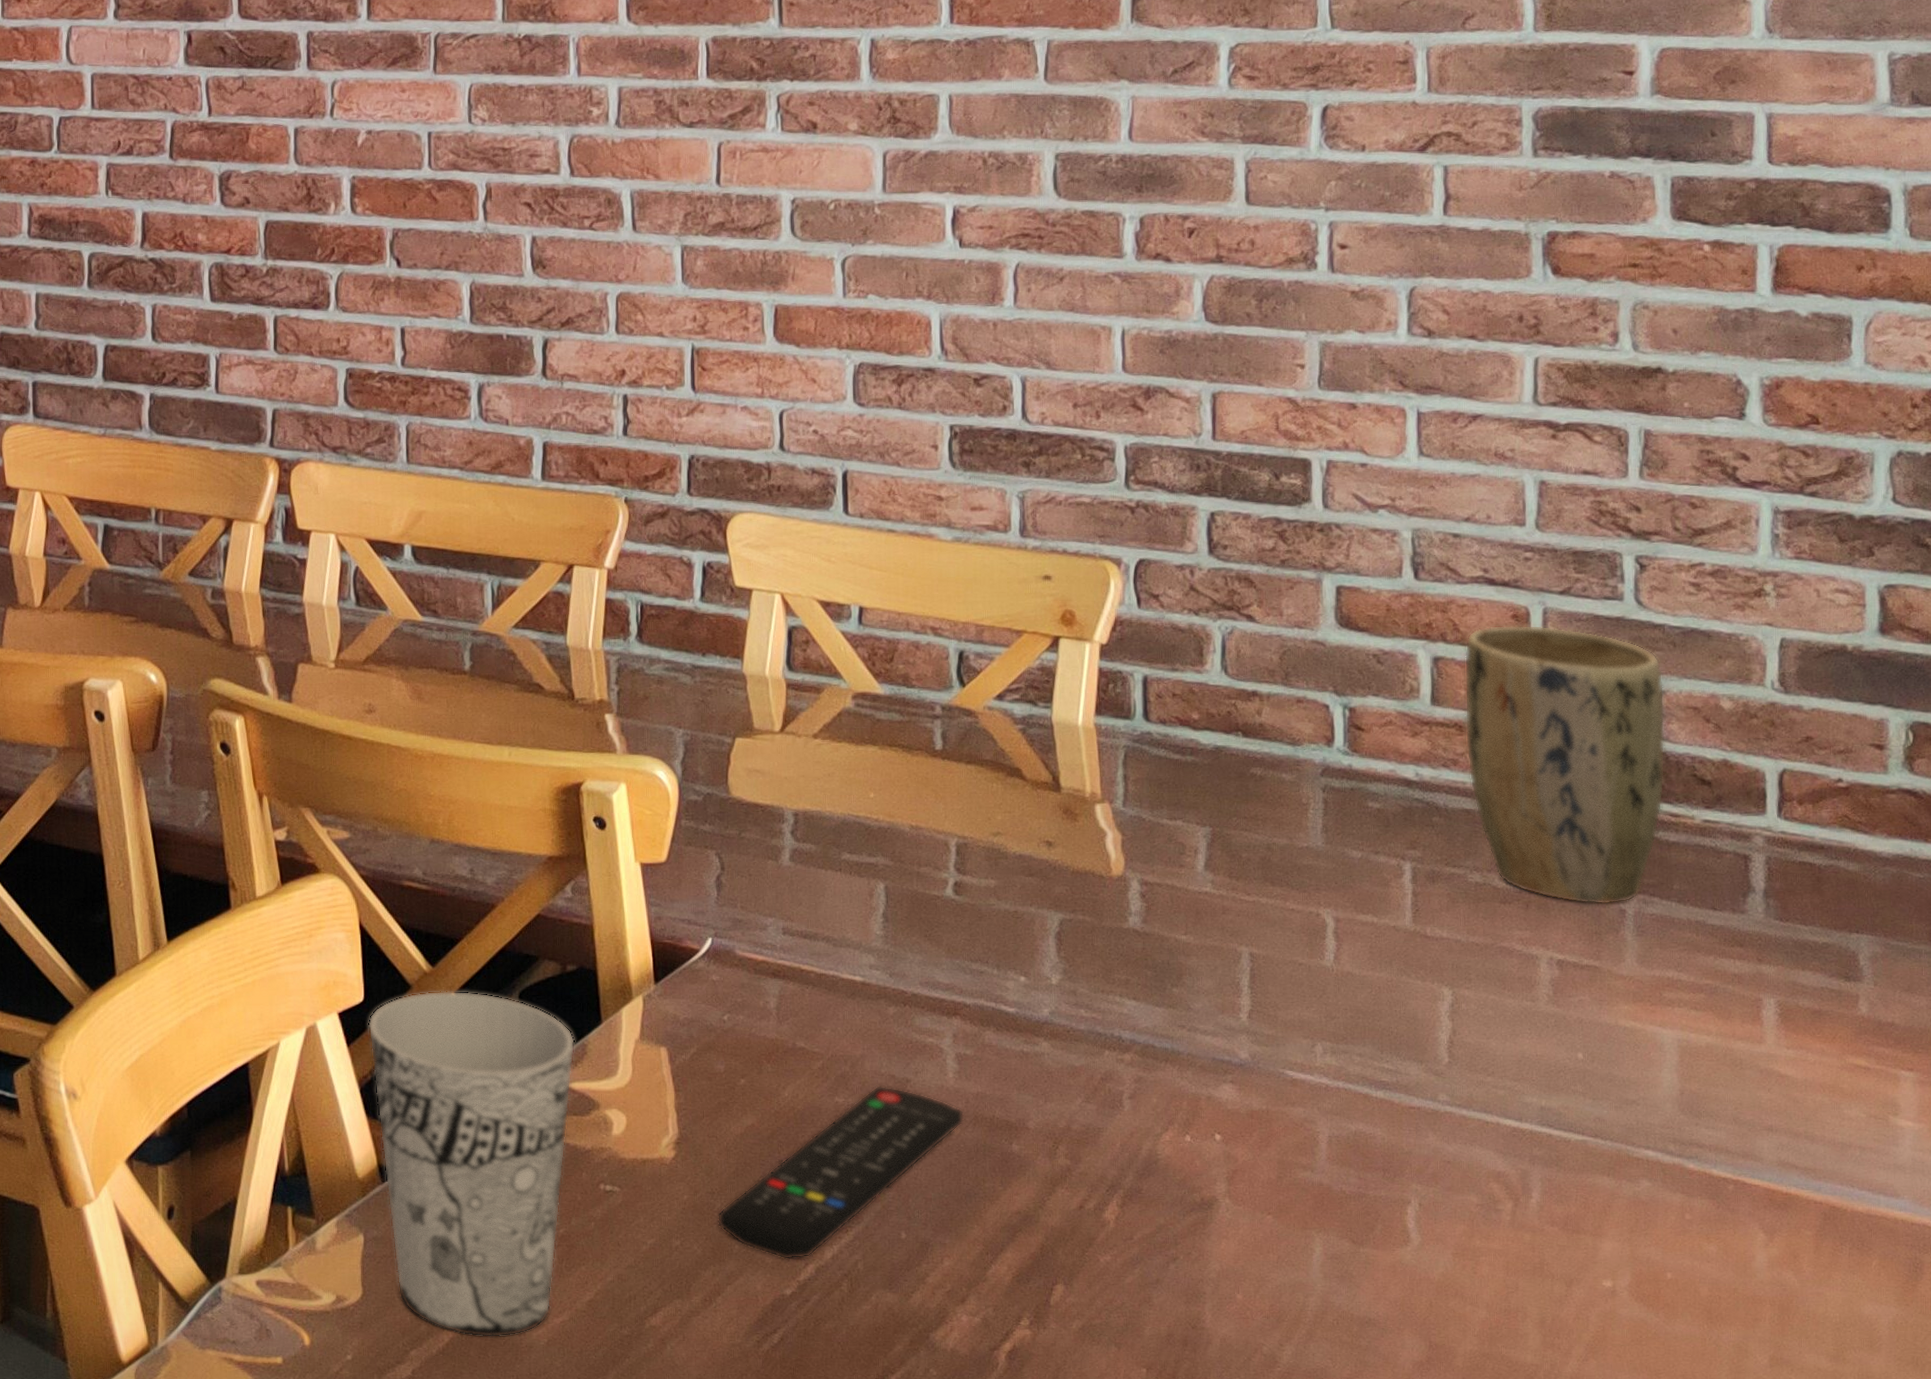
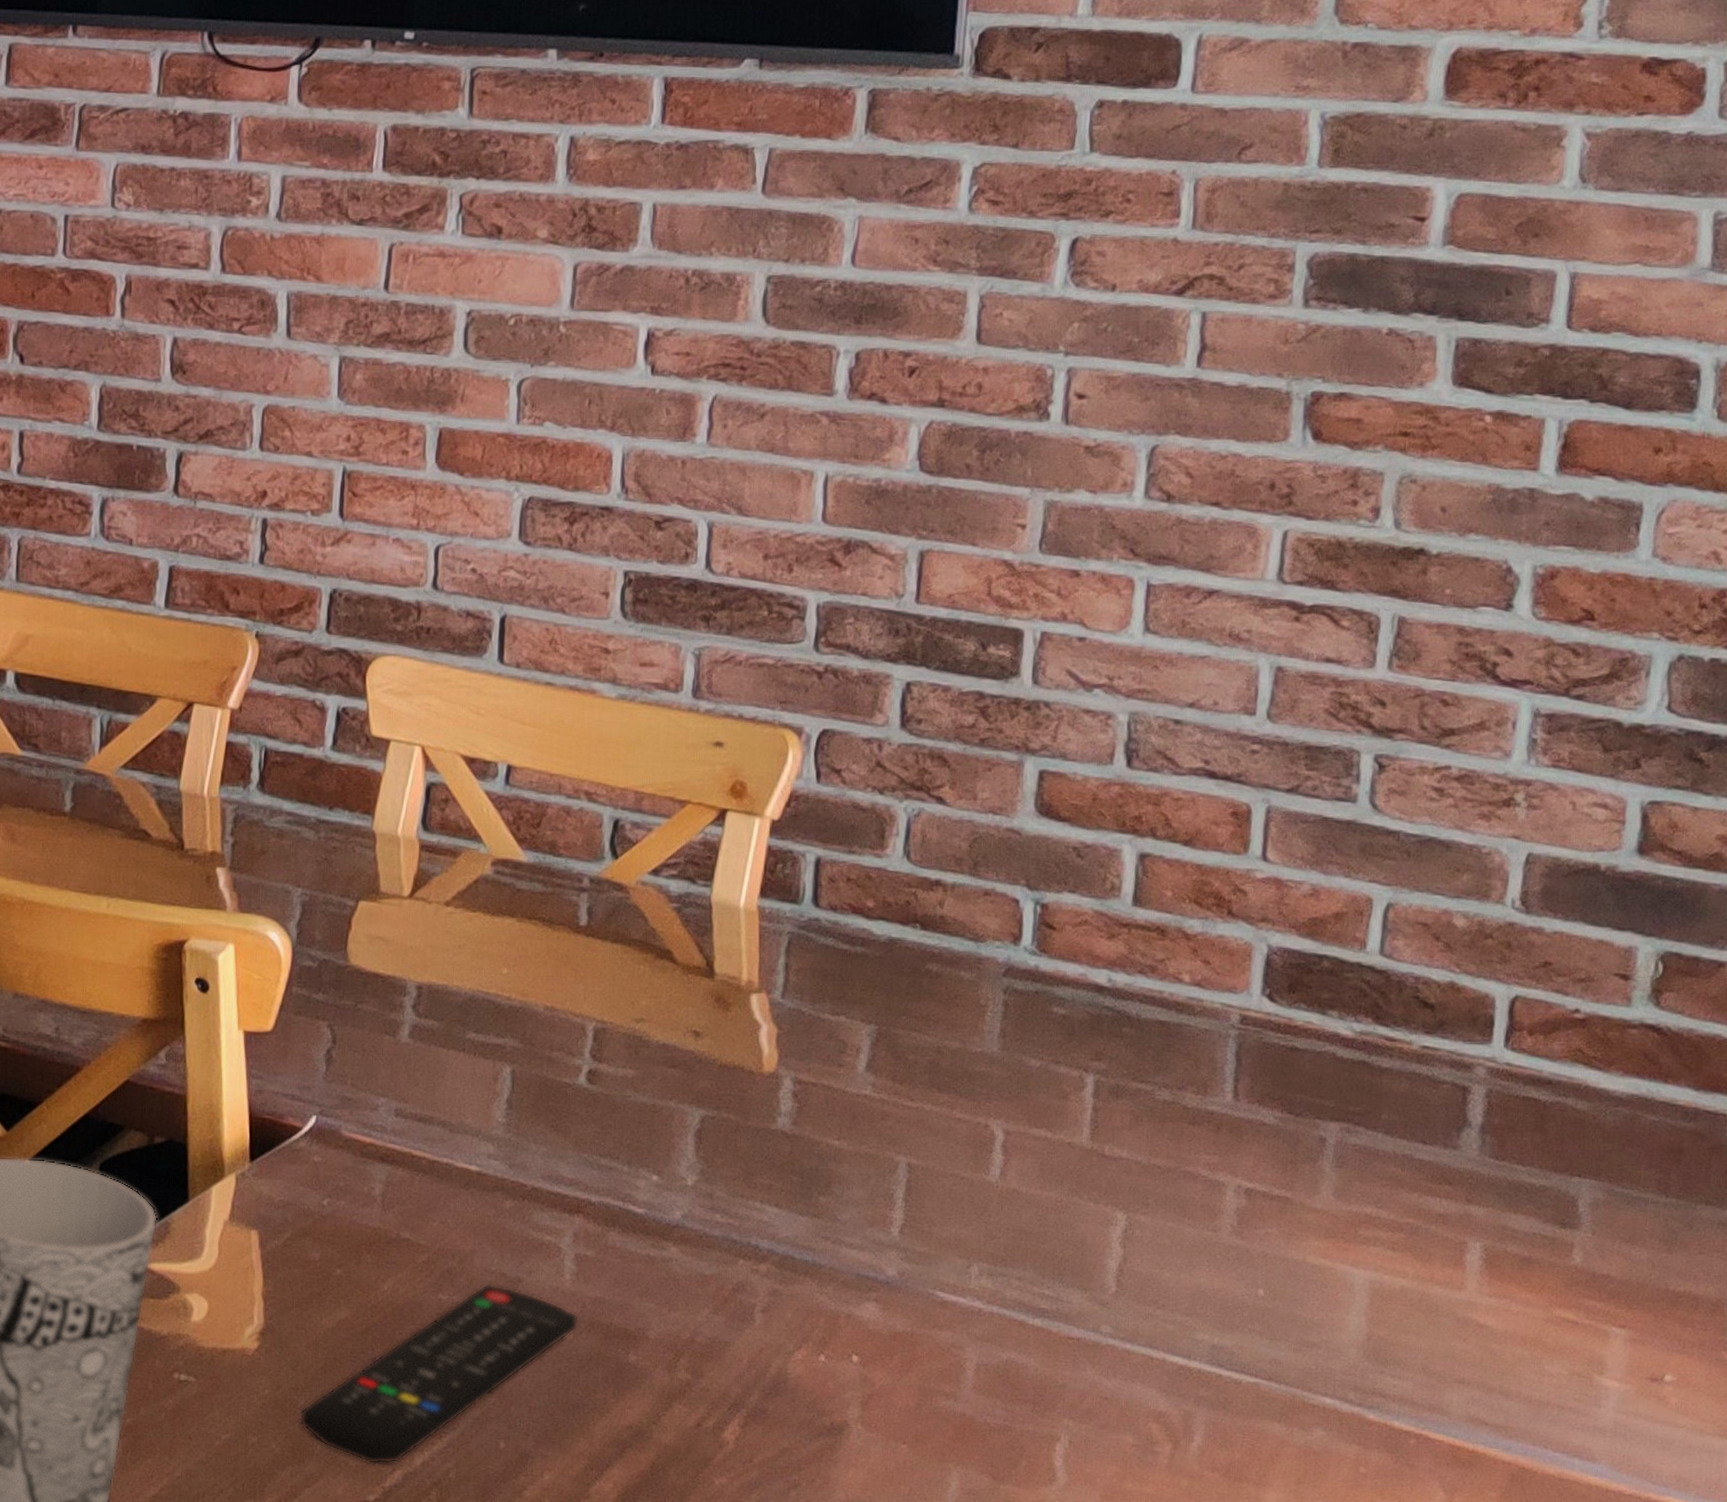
plant pot: present [1464,625,1665,905] -> none [1166,822,1393,1133]

